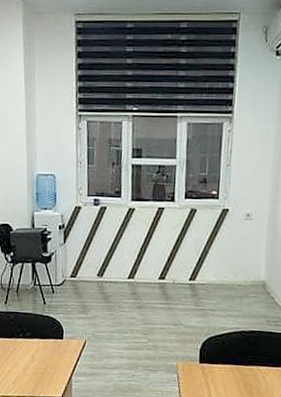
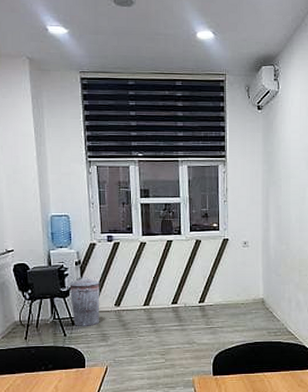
trash can: none [52,242,83,297] -> present [69,277,100,327]

